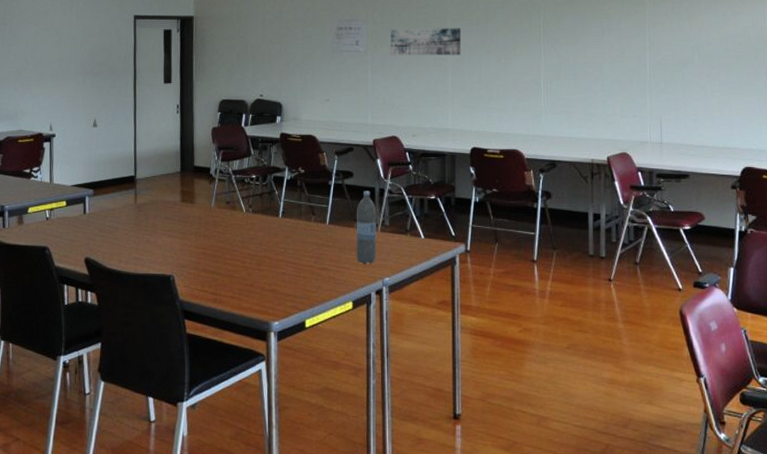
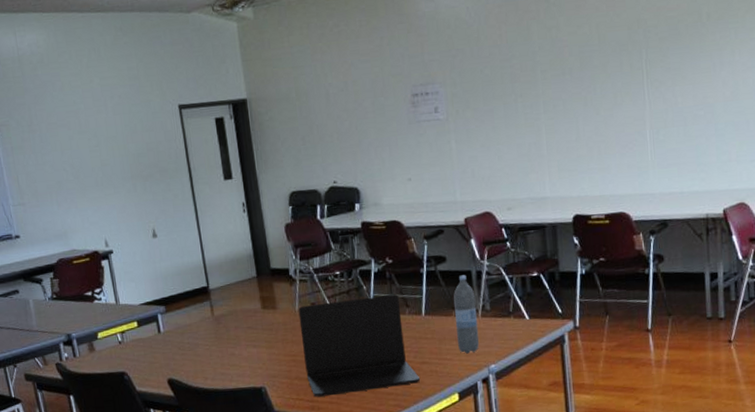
laptop: none [213,201,319,291] -> present [298,294,421,397]
wall art: present [390,28,462,56] -> none [472,79,555,120]

